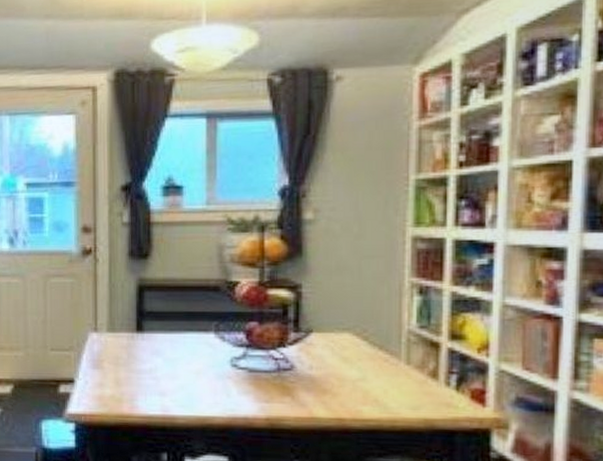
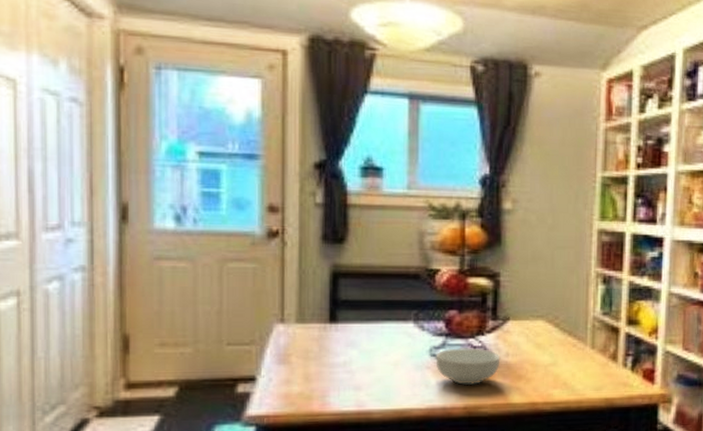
cereal bowl: none [236,359,304,396] -> present [435,348,501,385]

